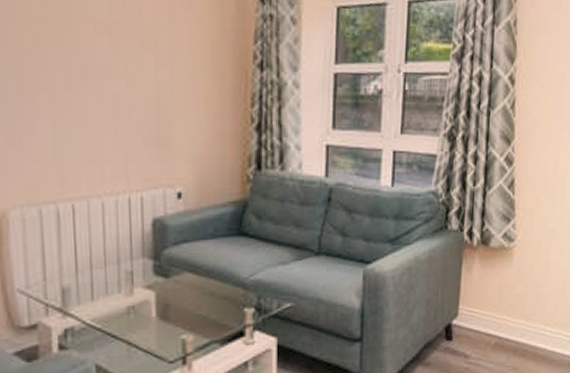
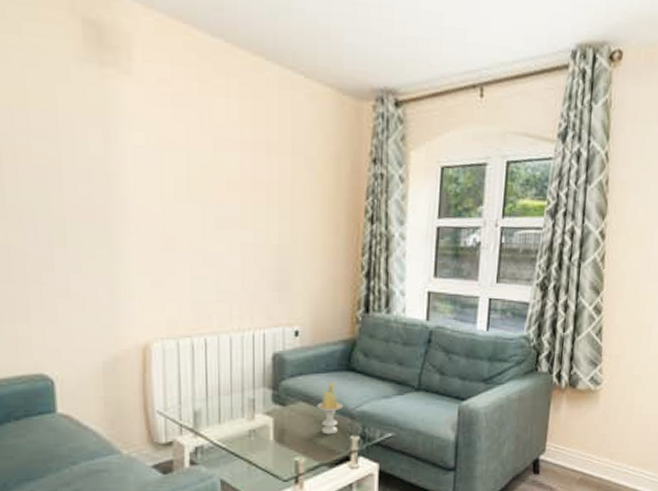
candle: none [205,248,235,308] -> present [317,382,344,435]

